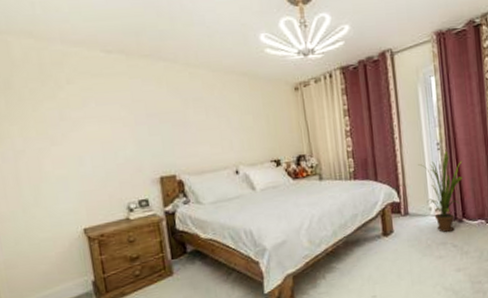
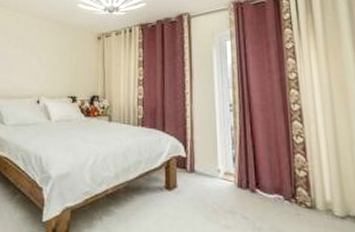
house plant: present [418,150,463,233] -> none [208,113,257,201]

